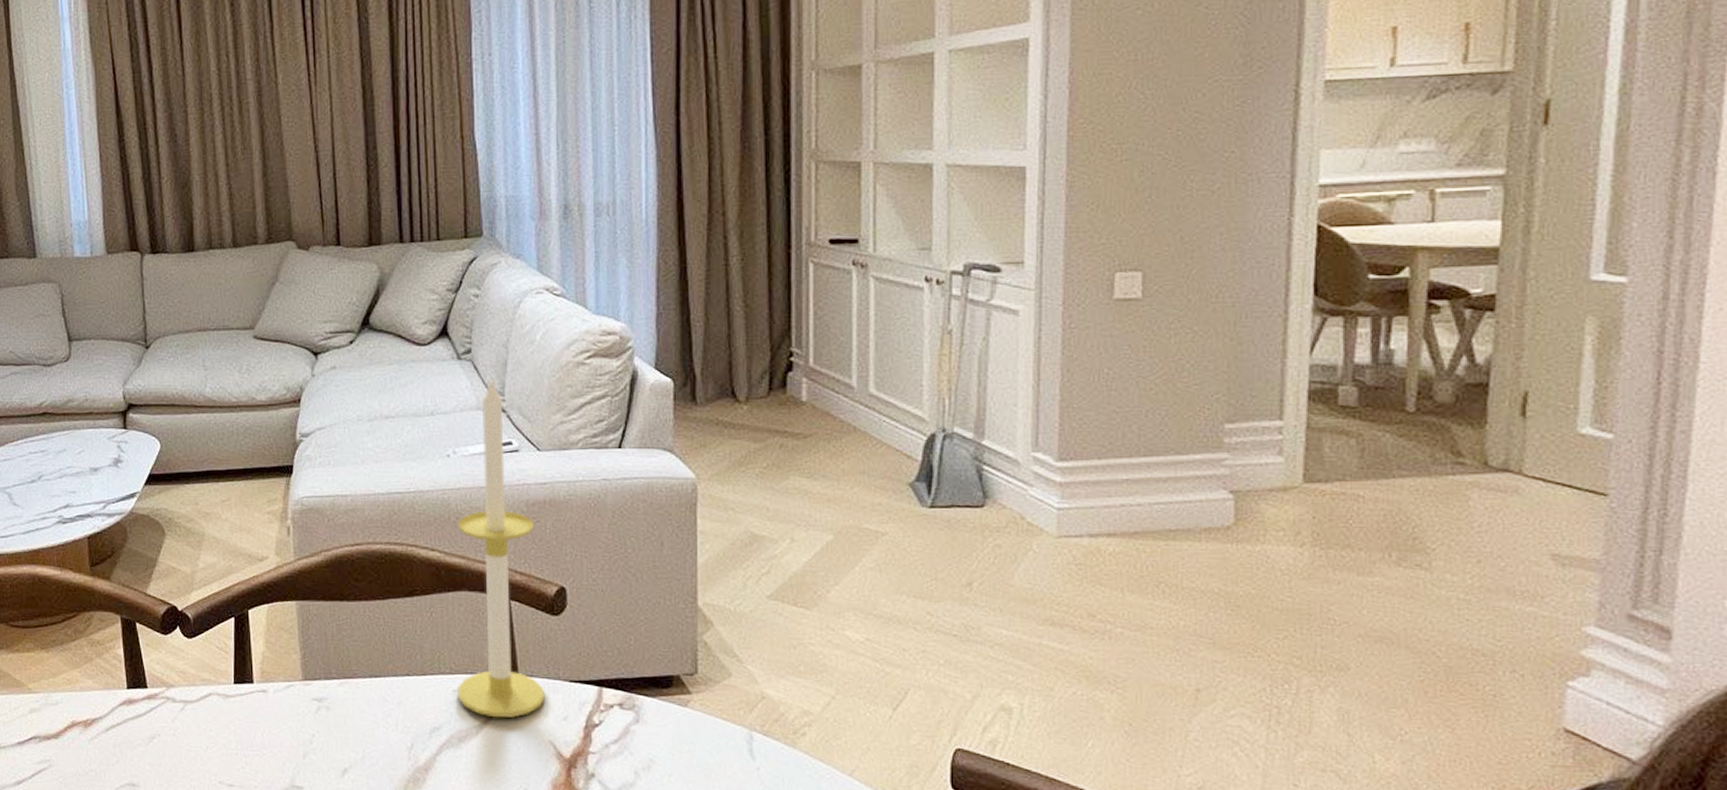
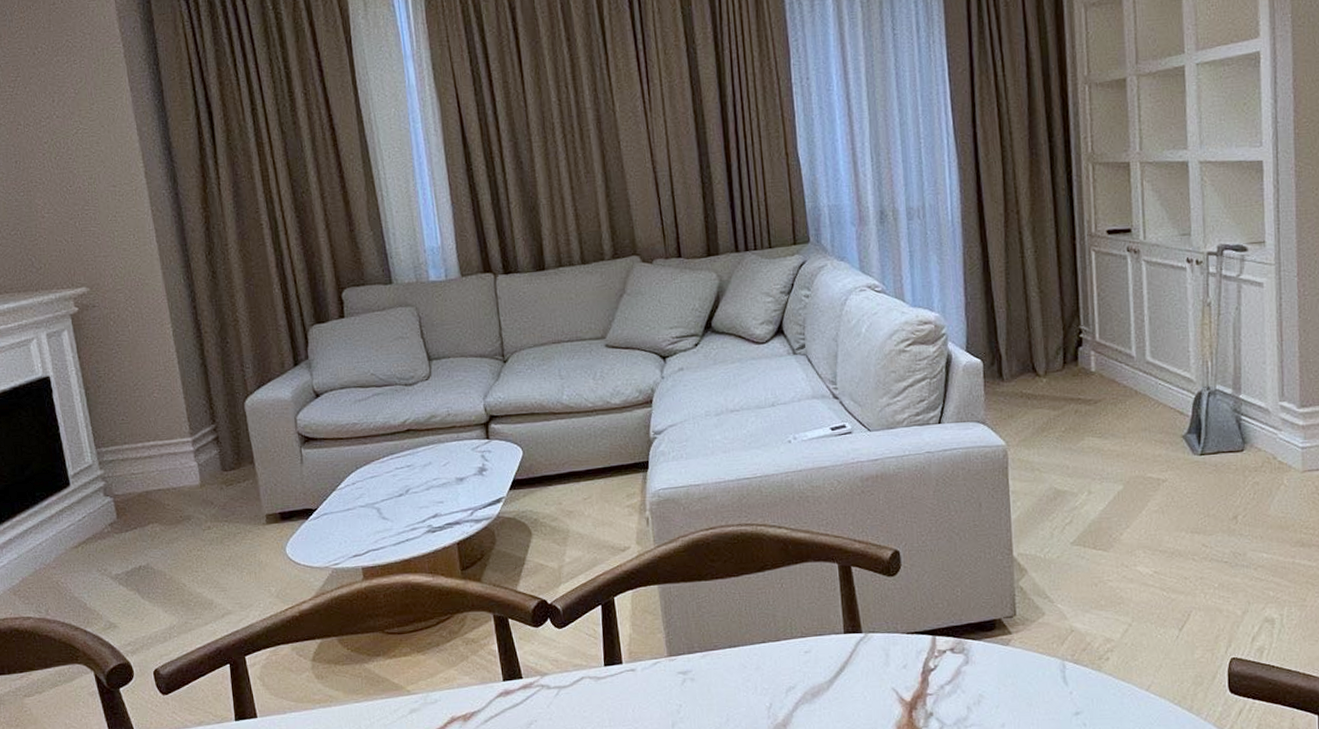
candle: present [457,378,544,718] -> none [801,369,886,673]

